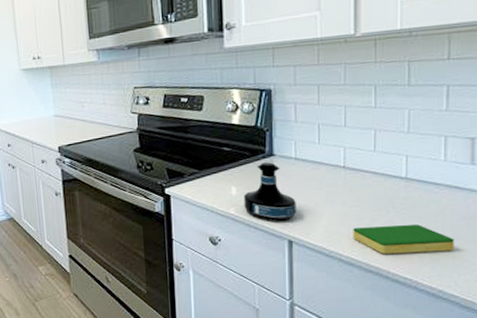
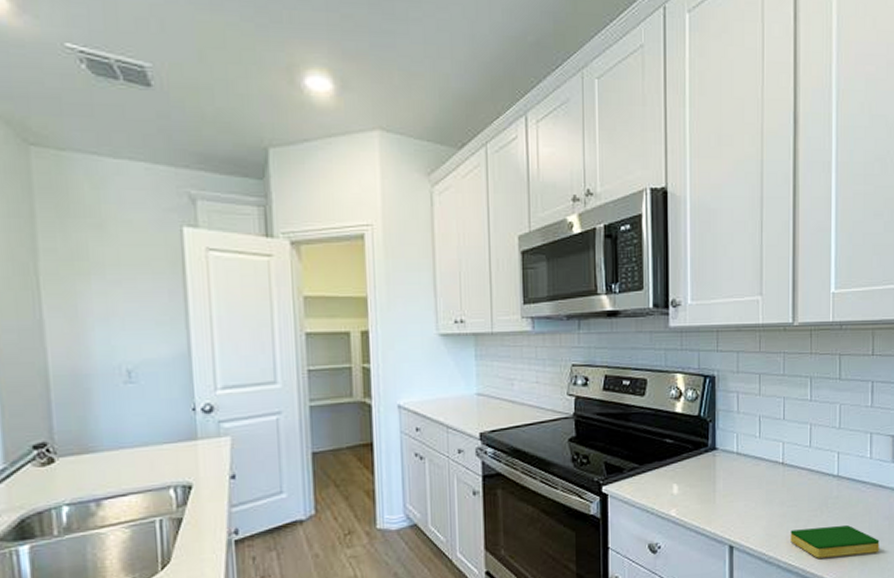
tequila bottle: present [243,162,296,222] -> none [685,456,737,525]

